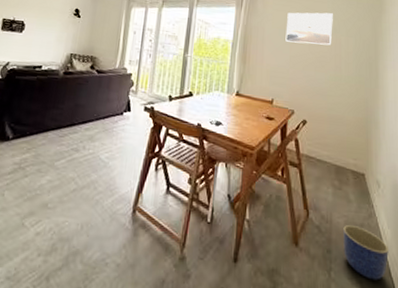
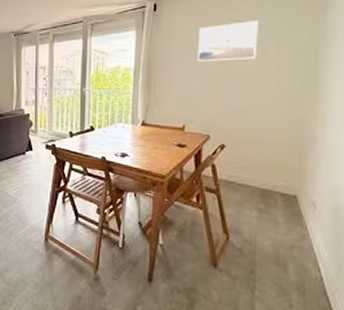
planter: present [343,225,389,280] -> none [270,247,324,299]

